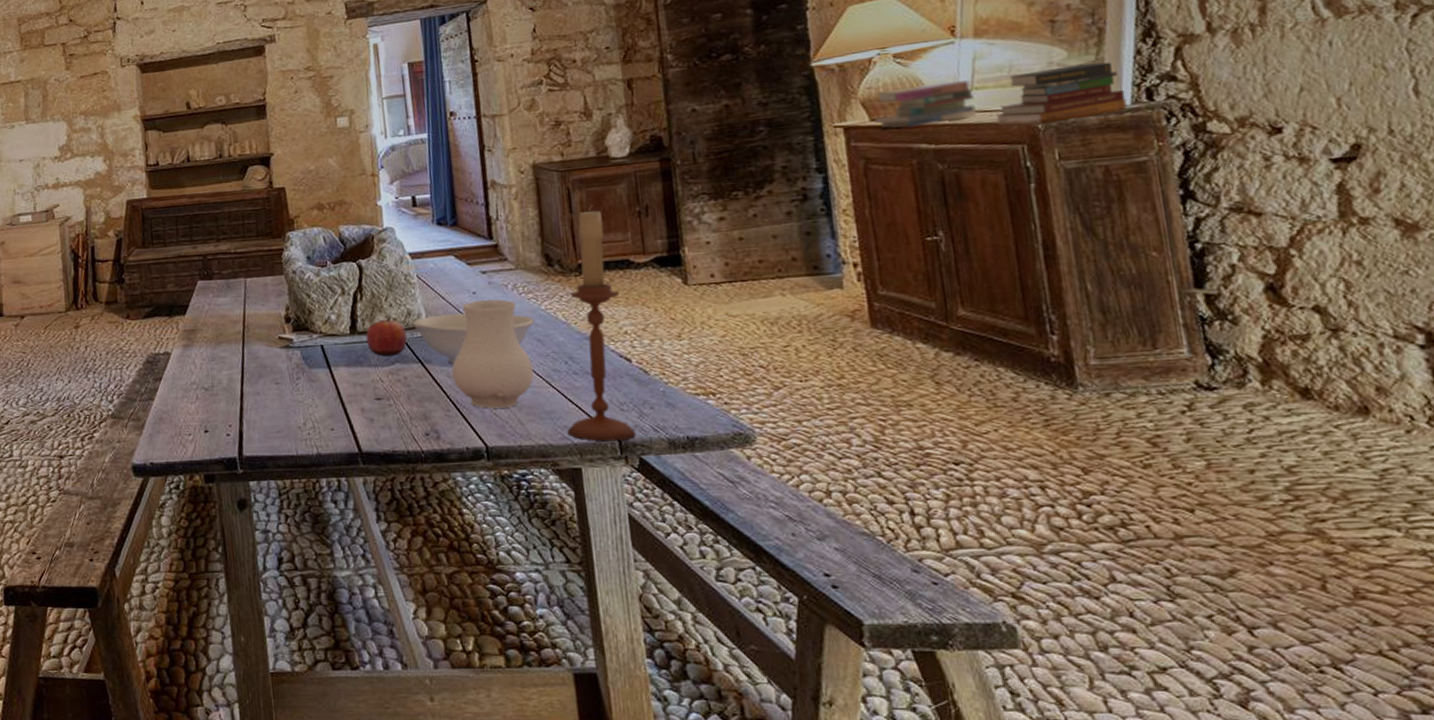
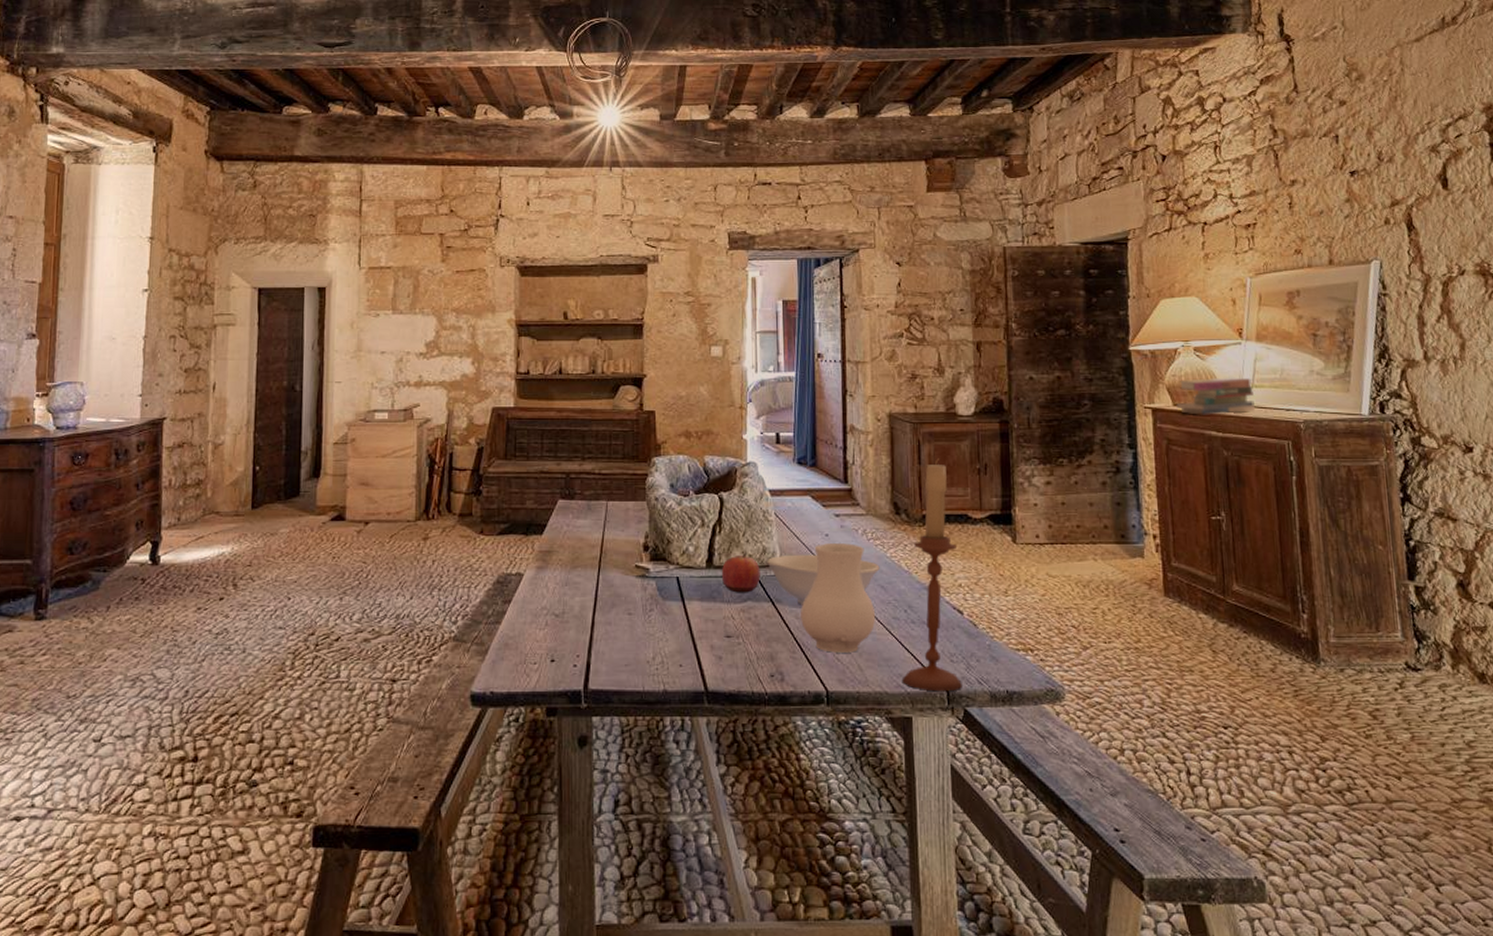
books: present [996,62,1127,126] -> none [1269,376,1366,424]

